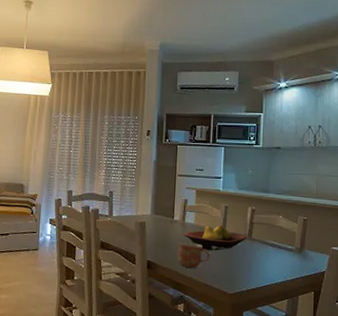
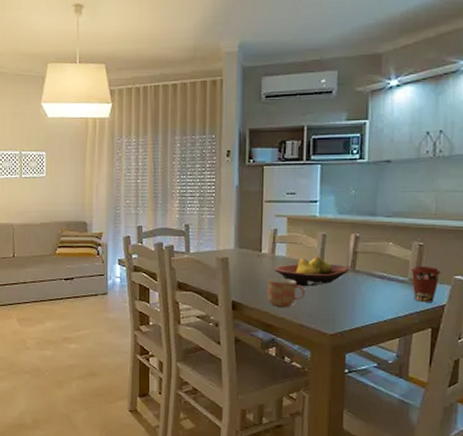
coffee cup: none [297,236,322,269] -> present [410,265,441,302]

